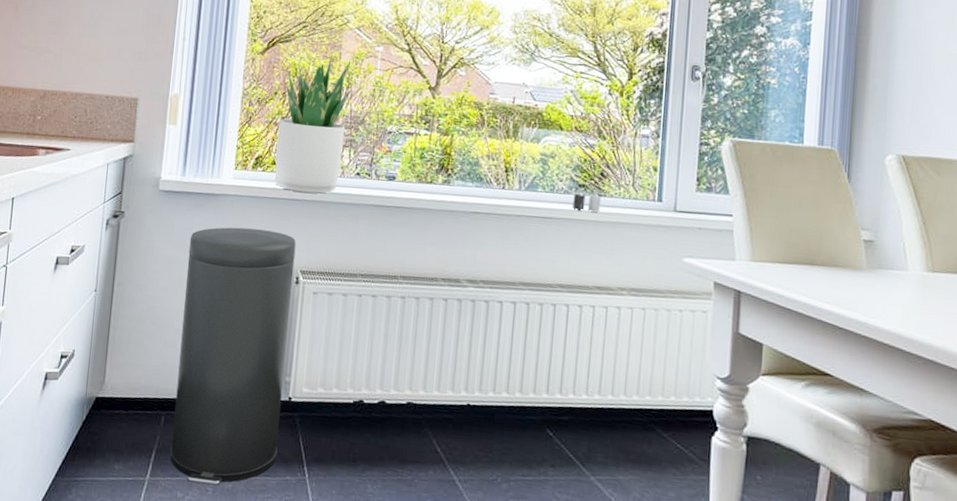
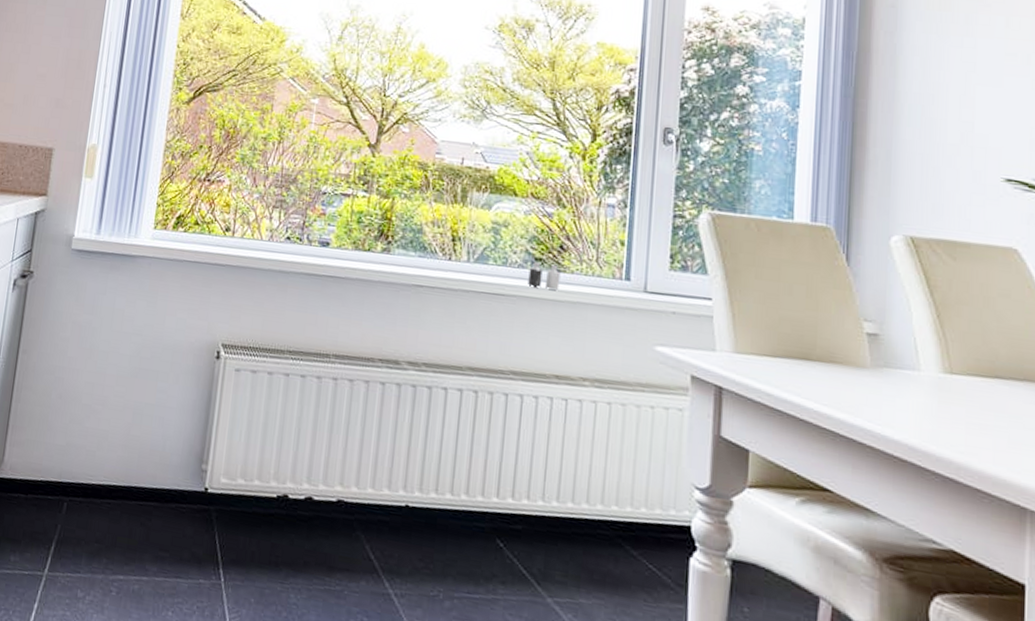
pedal bin: present [170,227,296,486] -> none [71,292,218,586]
planter: present [274,58,351,194] -> none [197,110,284,259]

